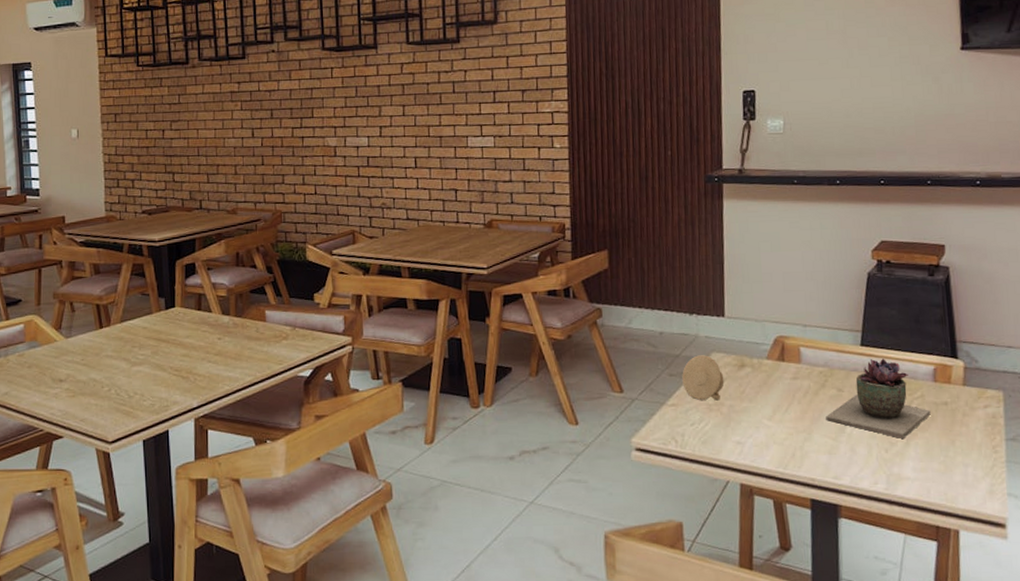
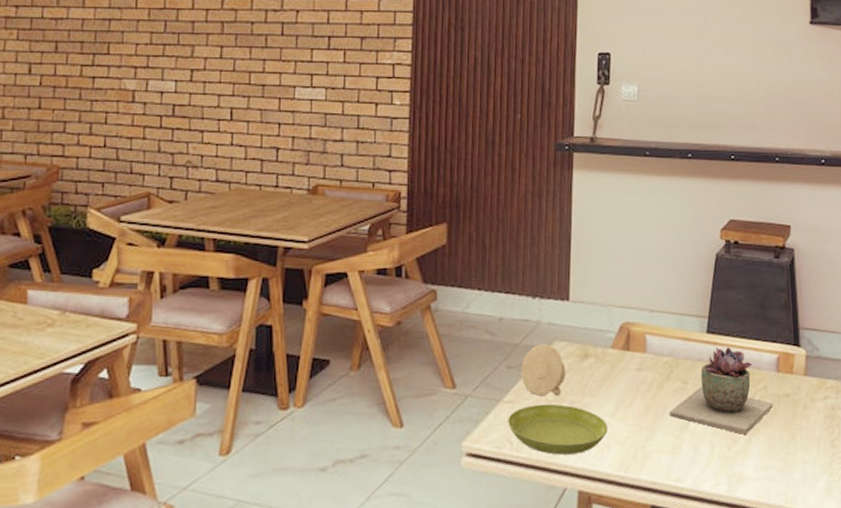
saucer: none [672,407,766,452] -> present [508,403,608,455]

